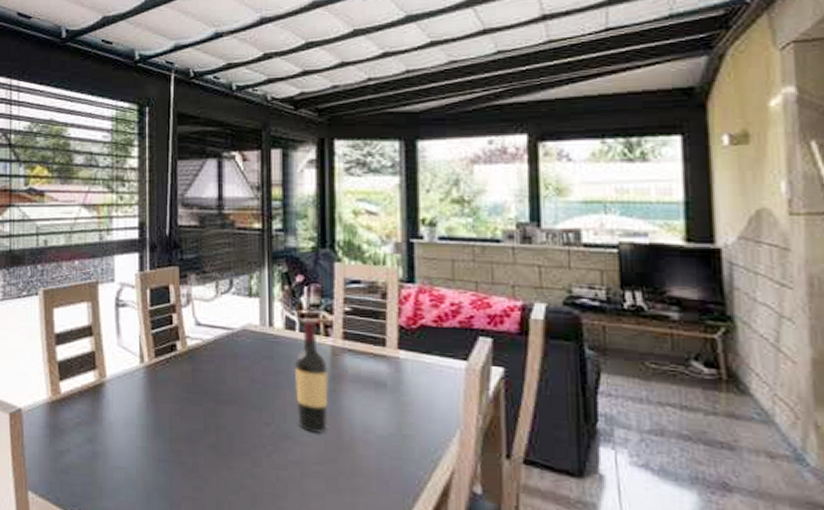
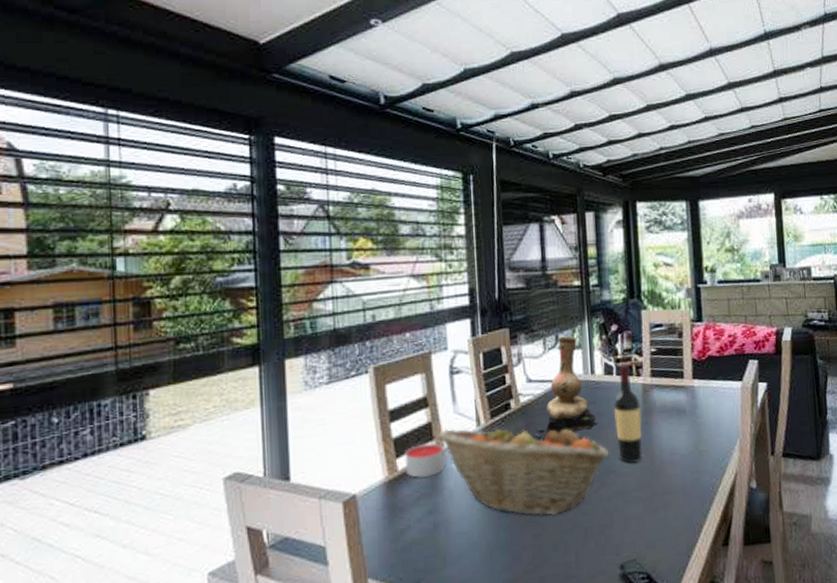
candle: none [68,370,106,405] -> present [404,443,445,478]
fruit basket: none [100,359,287,472] -> present [437,421,610,517]
vase: none [200,281,276,396] -> present [534,336,599,440]

